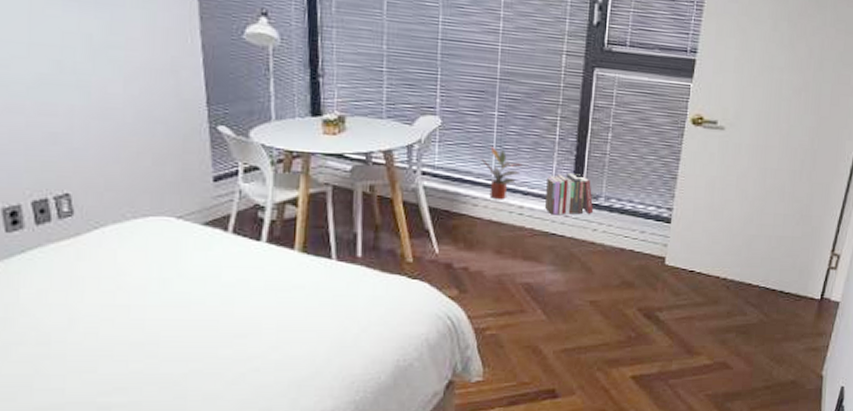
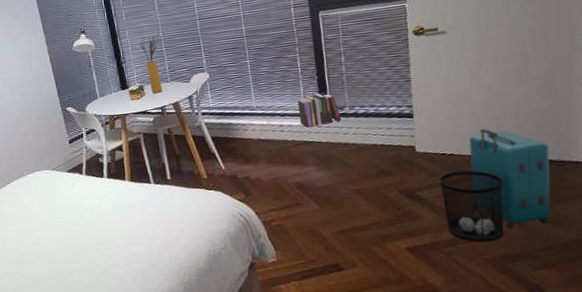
vase: none [350,44,381,131] -> present [140,34,162,93]
potted plant: present [481,147,523,200] -> none [243,86,276,124]
waste bin: none [678,293,742,376] -> present [439,170,505,243]
suitcase: none [708,248,791,364] -> present [469,128,551,229]

